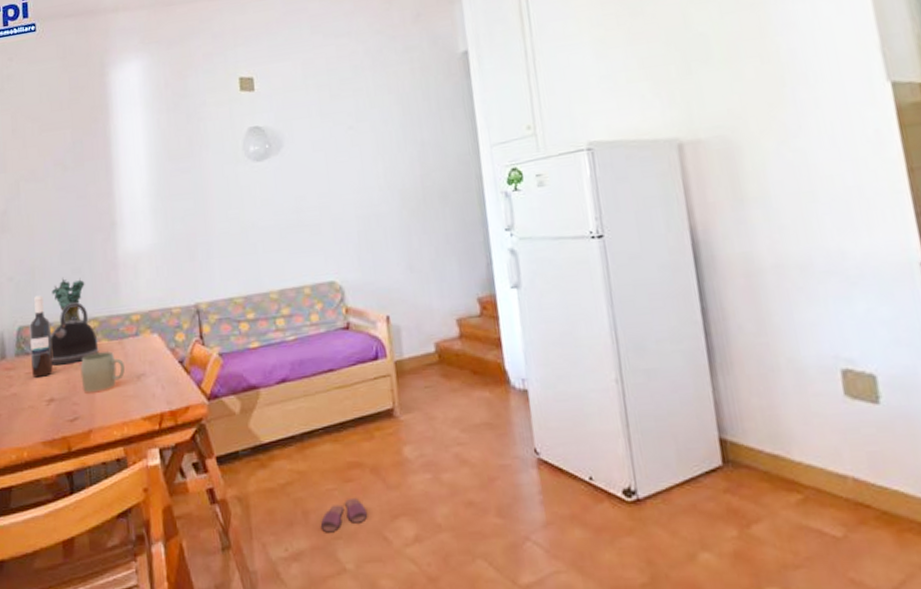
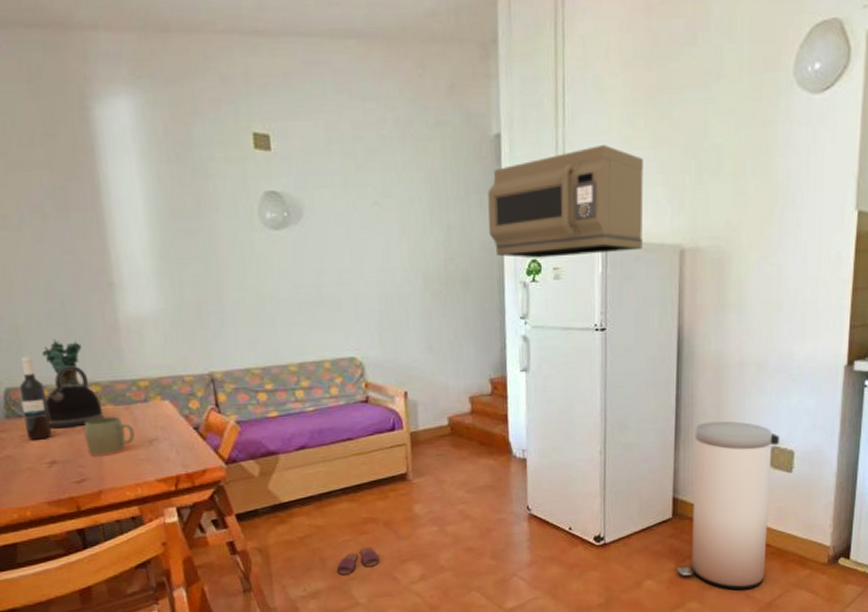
microwave: none [459,47,633,168] -> present [488,144,644,258]
pedal bin: none [732,337,873,572] -> present [677,421,779,591]

